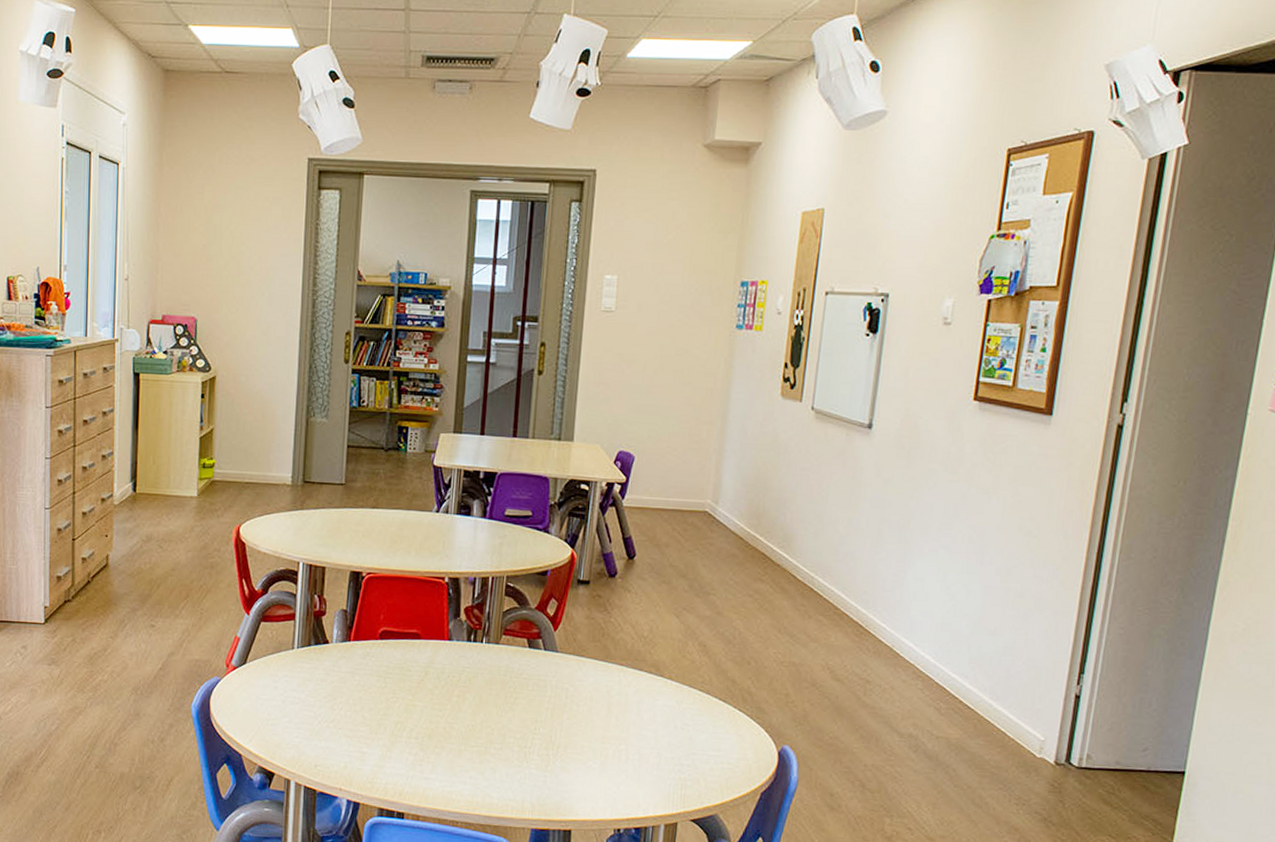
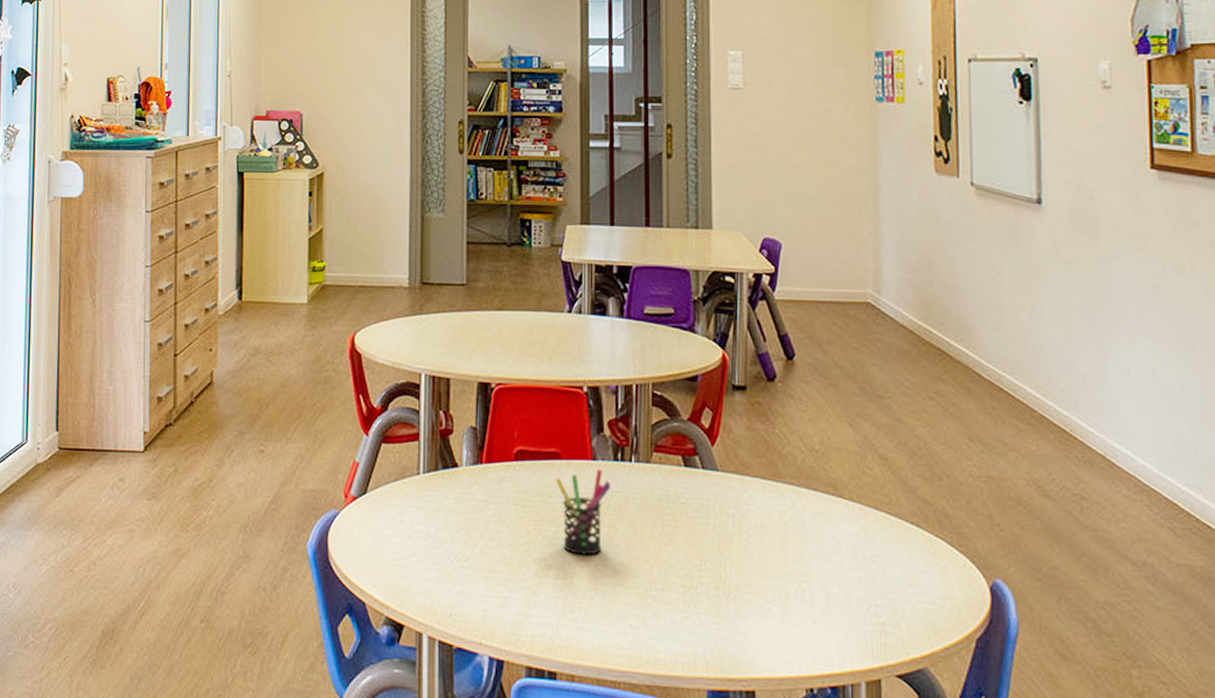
pen holder: none [414,648,463,720] -> present [554,469,611,555]

